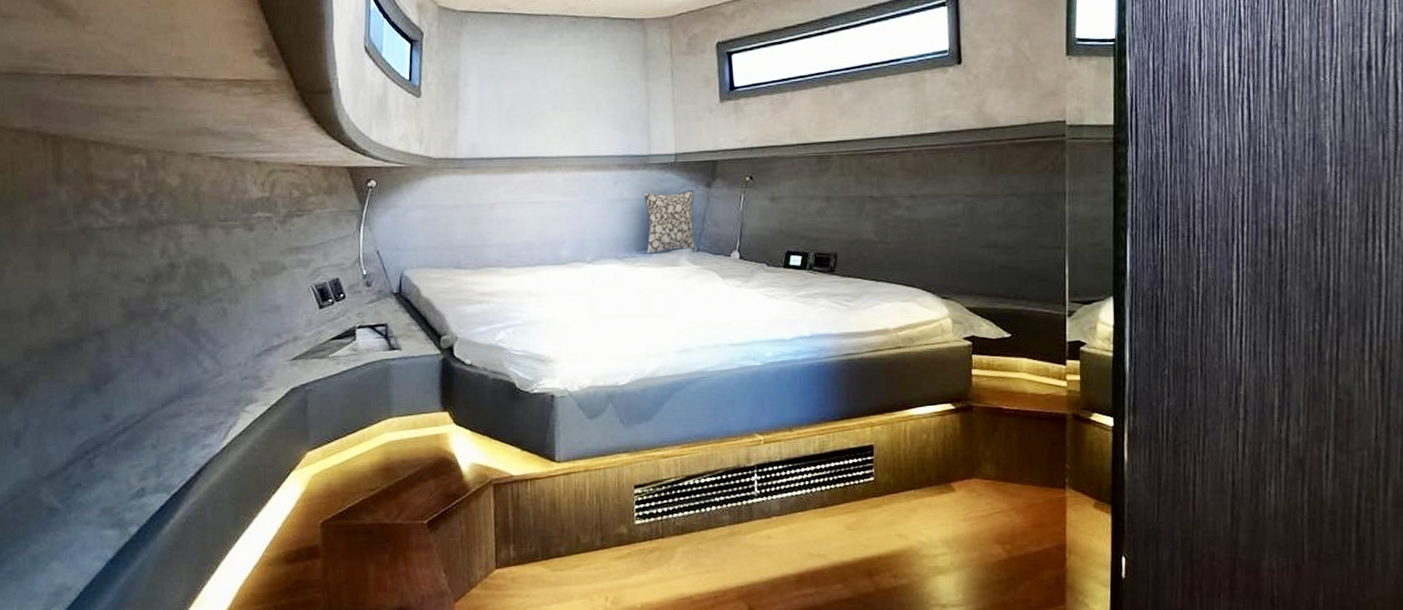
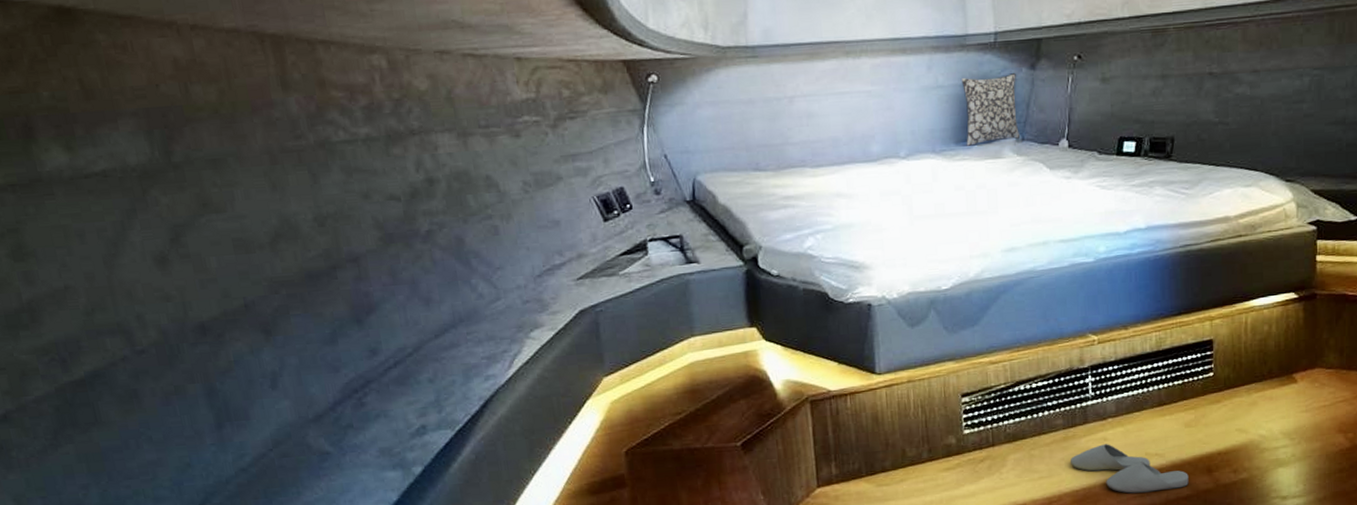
slippers: none [735,542,850,593] -> present [1070,444,1189,494]

